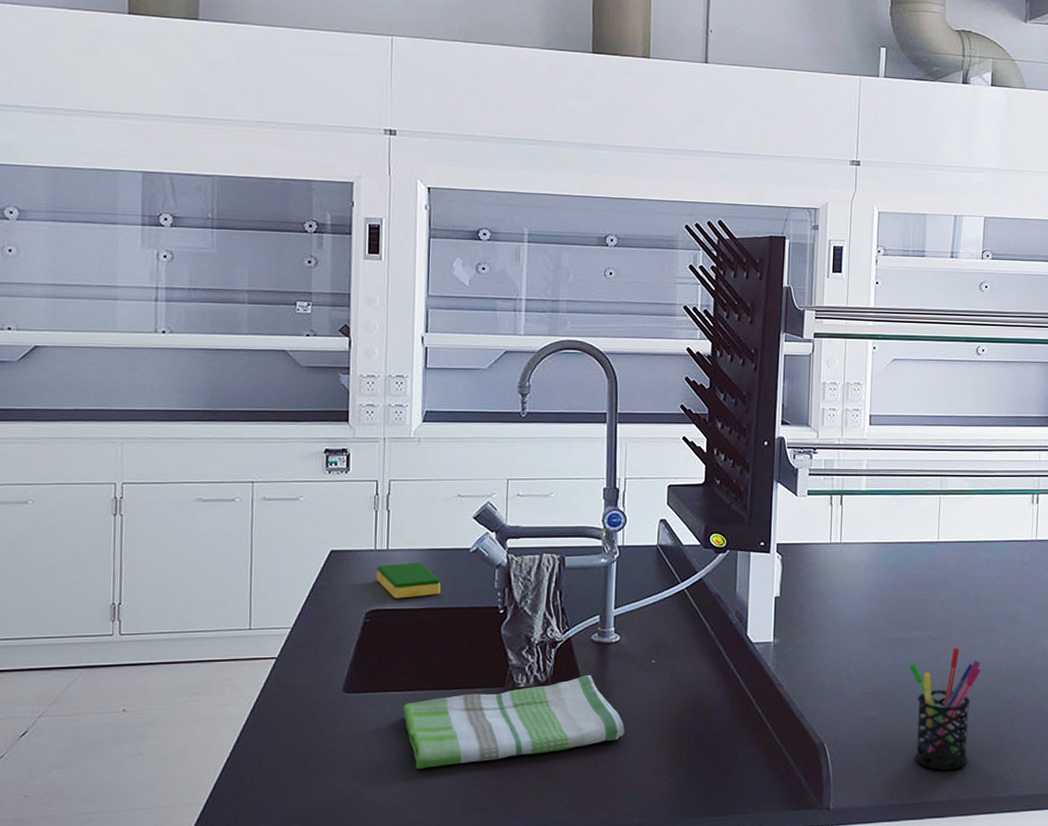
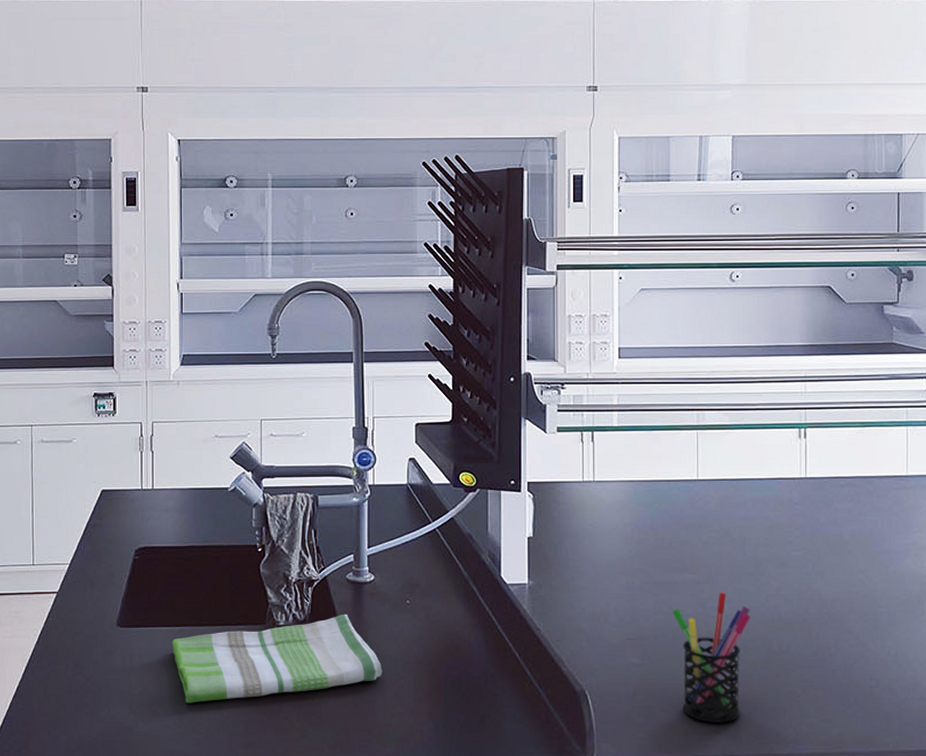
dish sponge: present [376,562,441,599] -> none [144,501,203,537]

